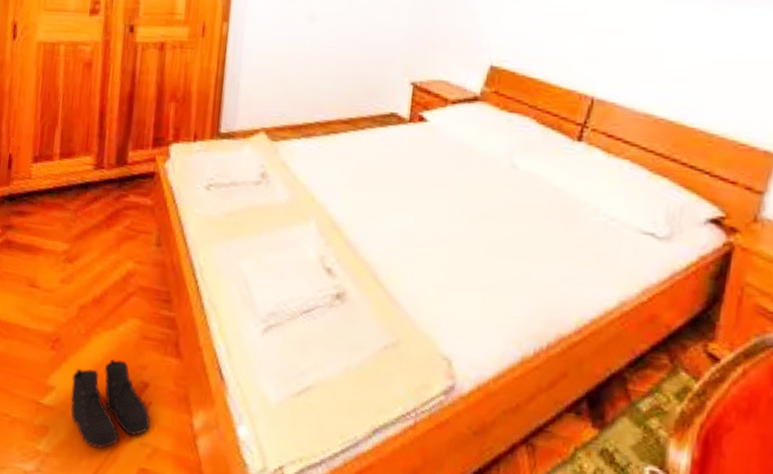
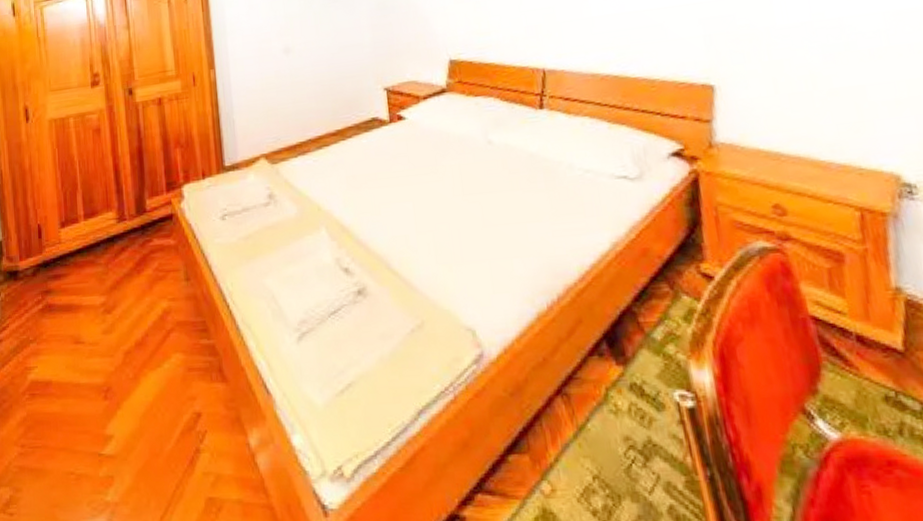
boots: present [70,359,151,449] -> none [128,396,210,487]

